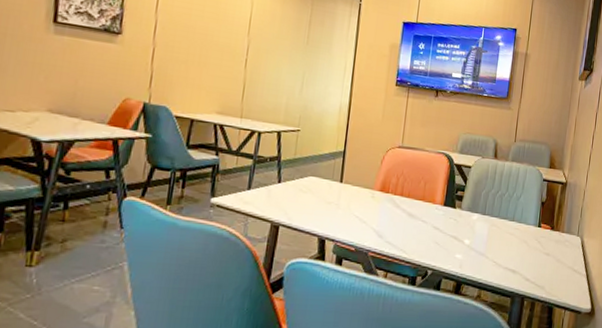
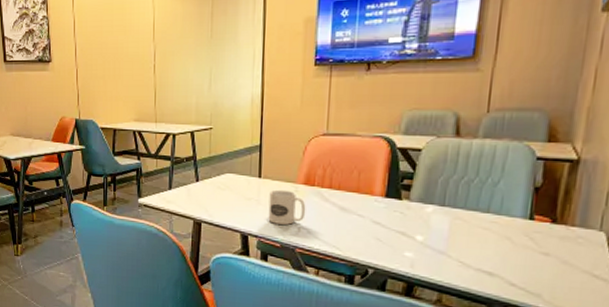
mug: none [345,195,380,229] -> present [268,189,306,225]

